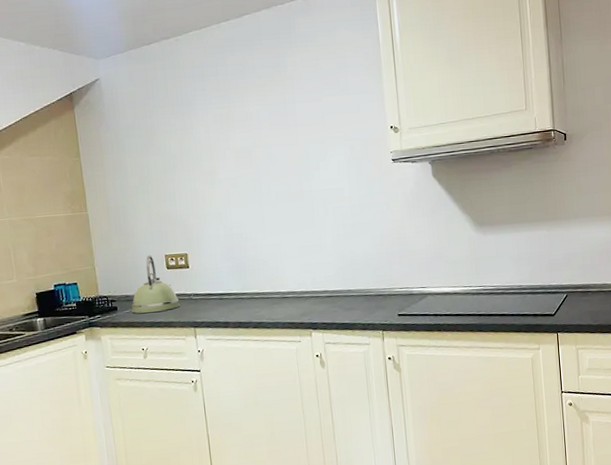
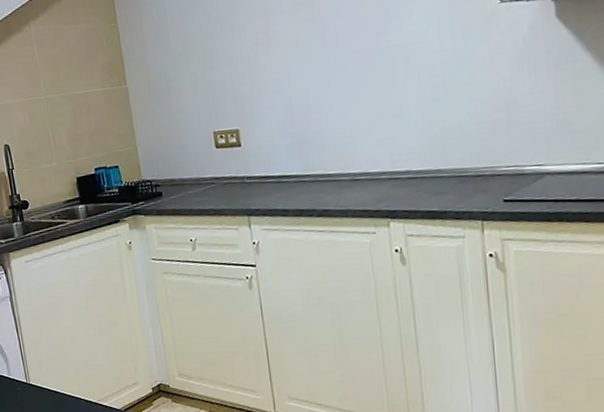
kettle: present [131,255,180,314] -> none [177,132,232,201]

